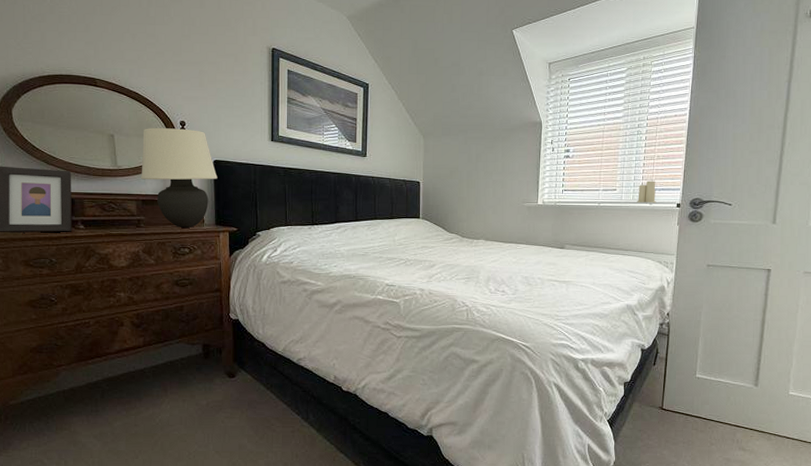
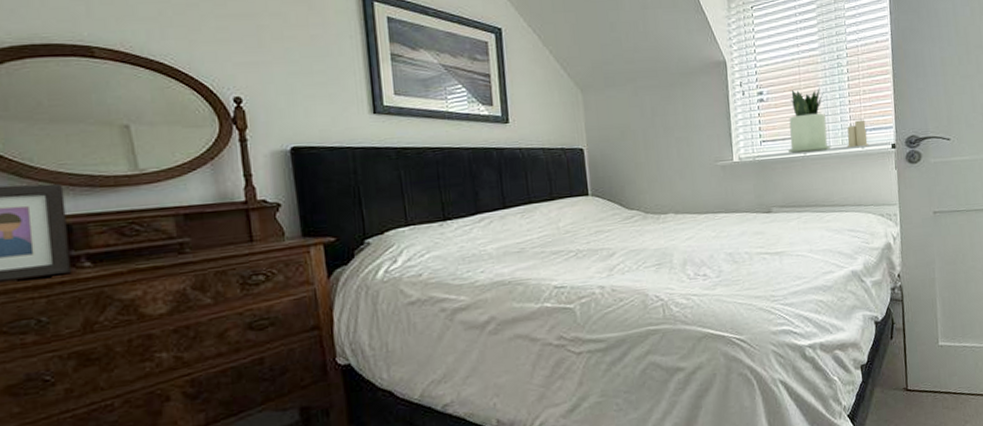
table lamp: present [141,128,218,228] -> none [176,107,299,247]
planter: none [584,150,623,204] -> present [787,87,831,154]

